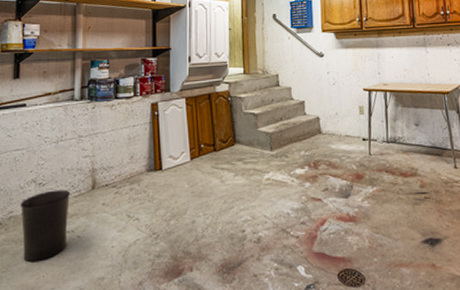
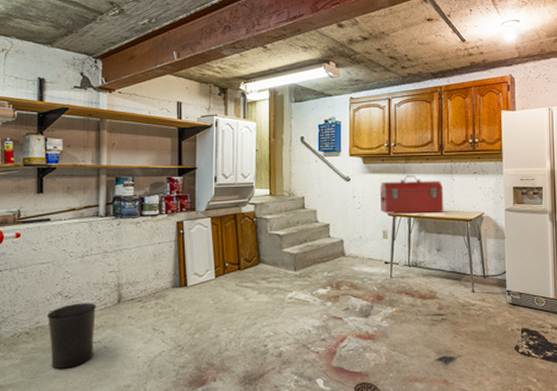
toolbox: none [353,49,420,89] -> present [379,175,444,214]

